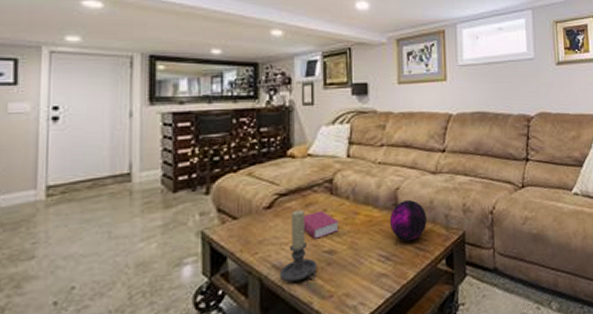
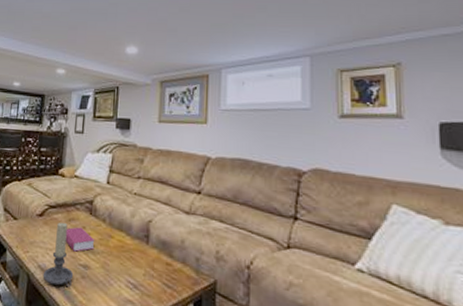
decorative orb: present [390,200,427,241] -> none [140,234,177,276]

